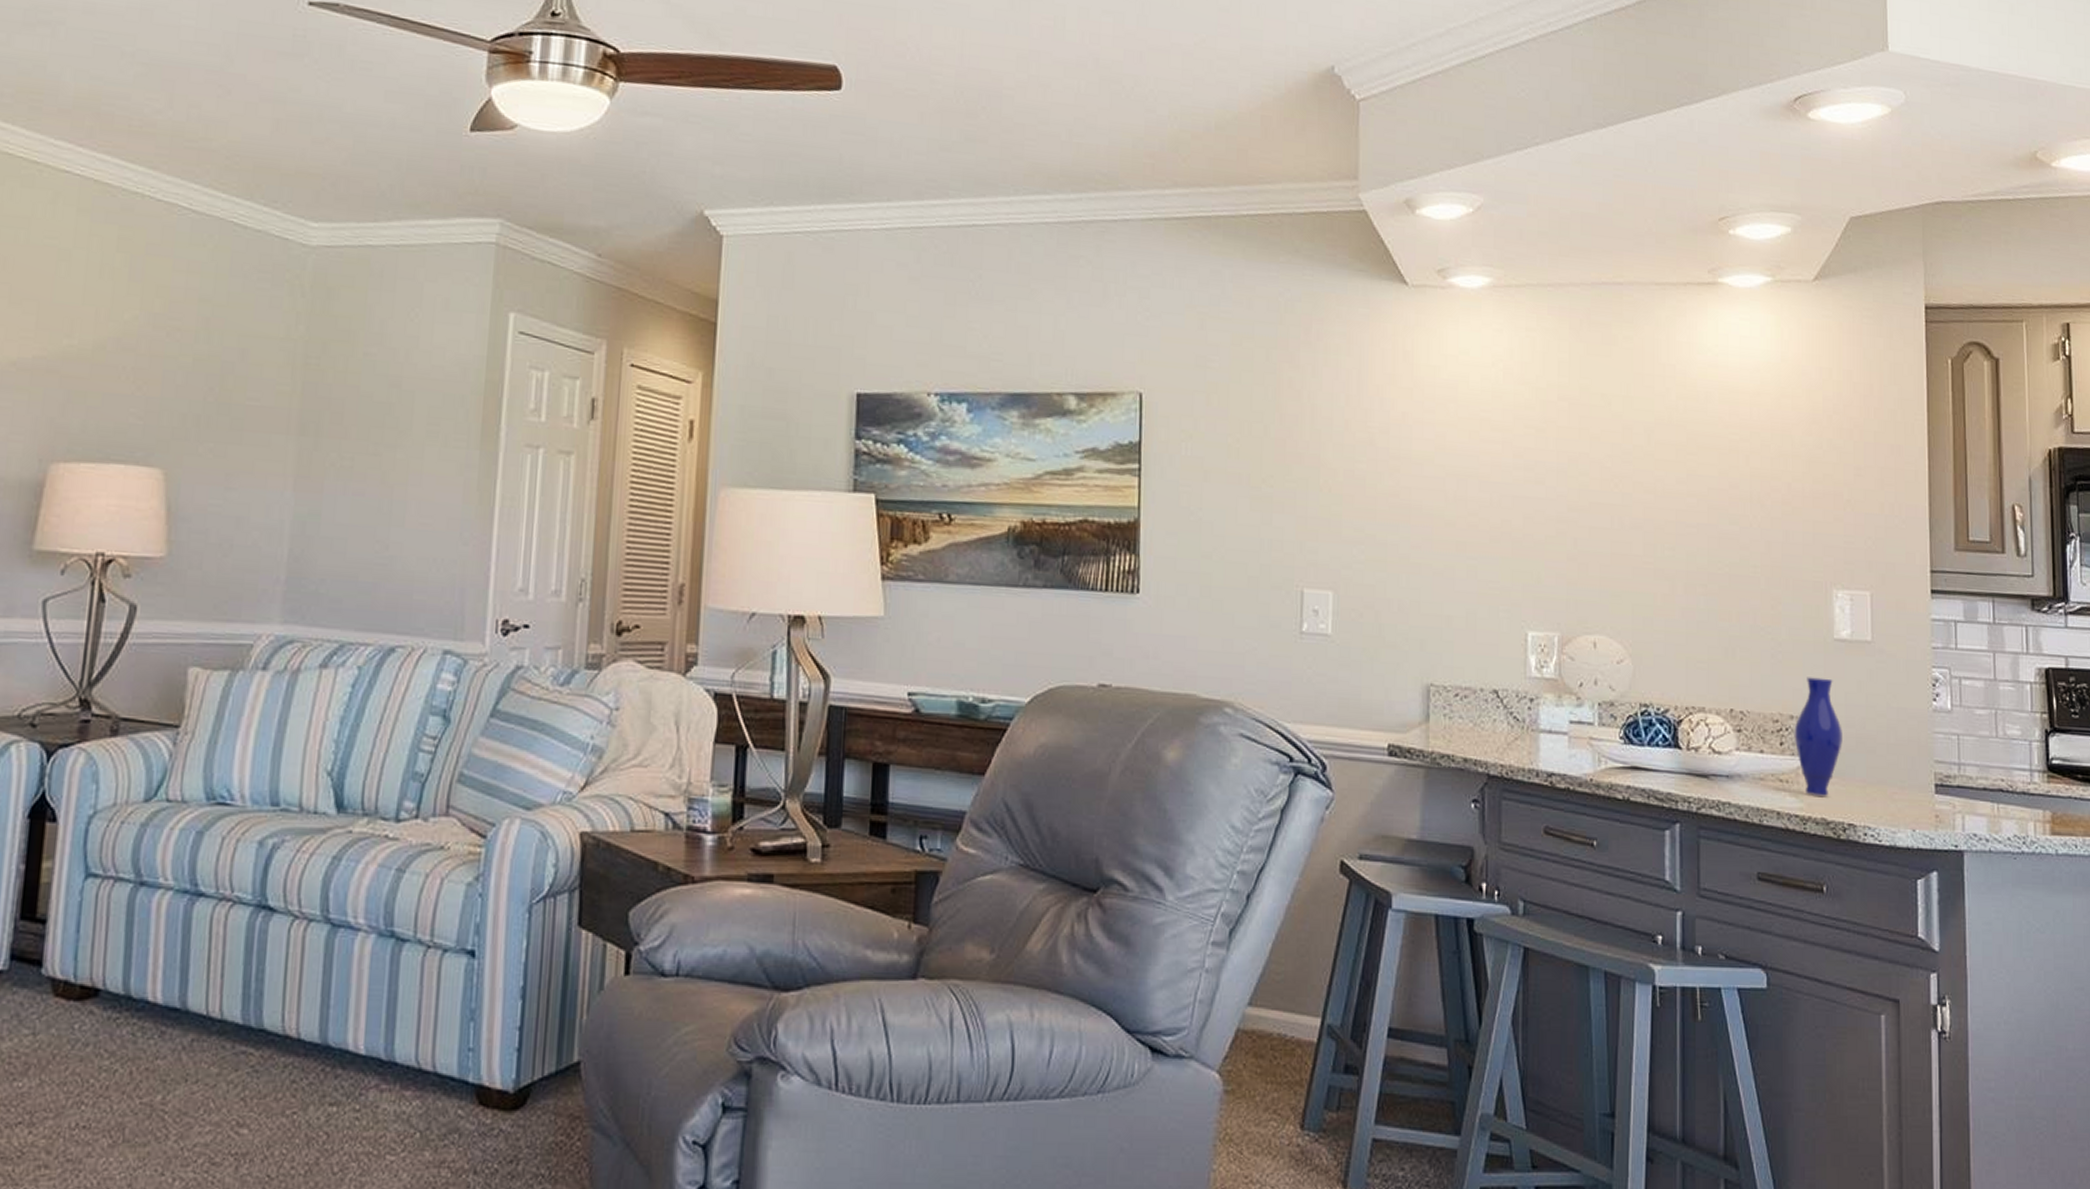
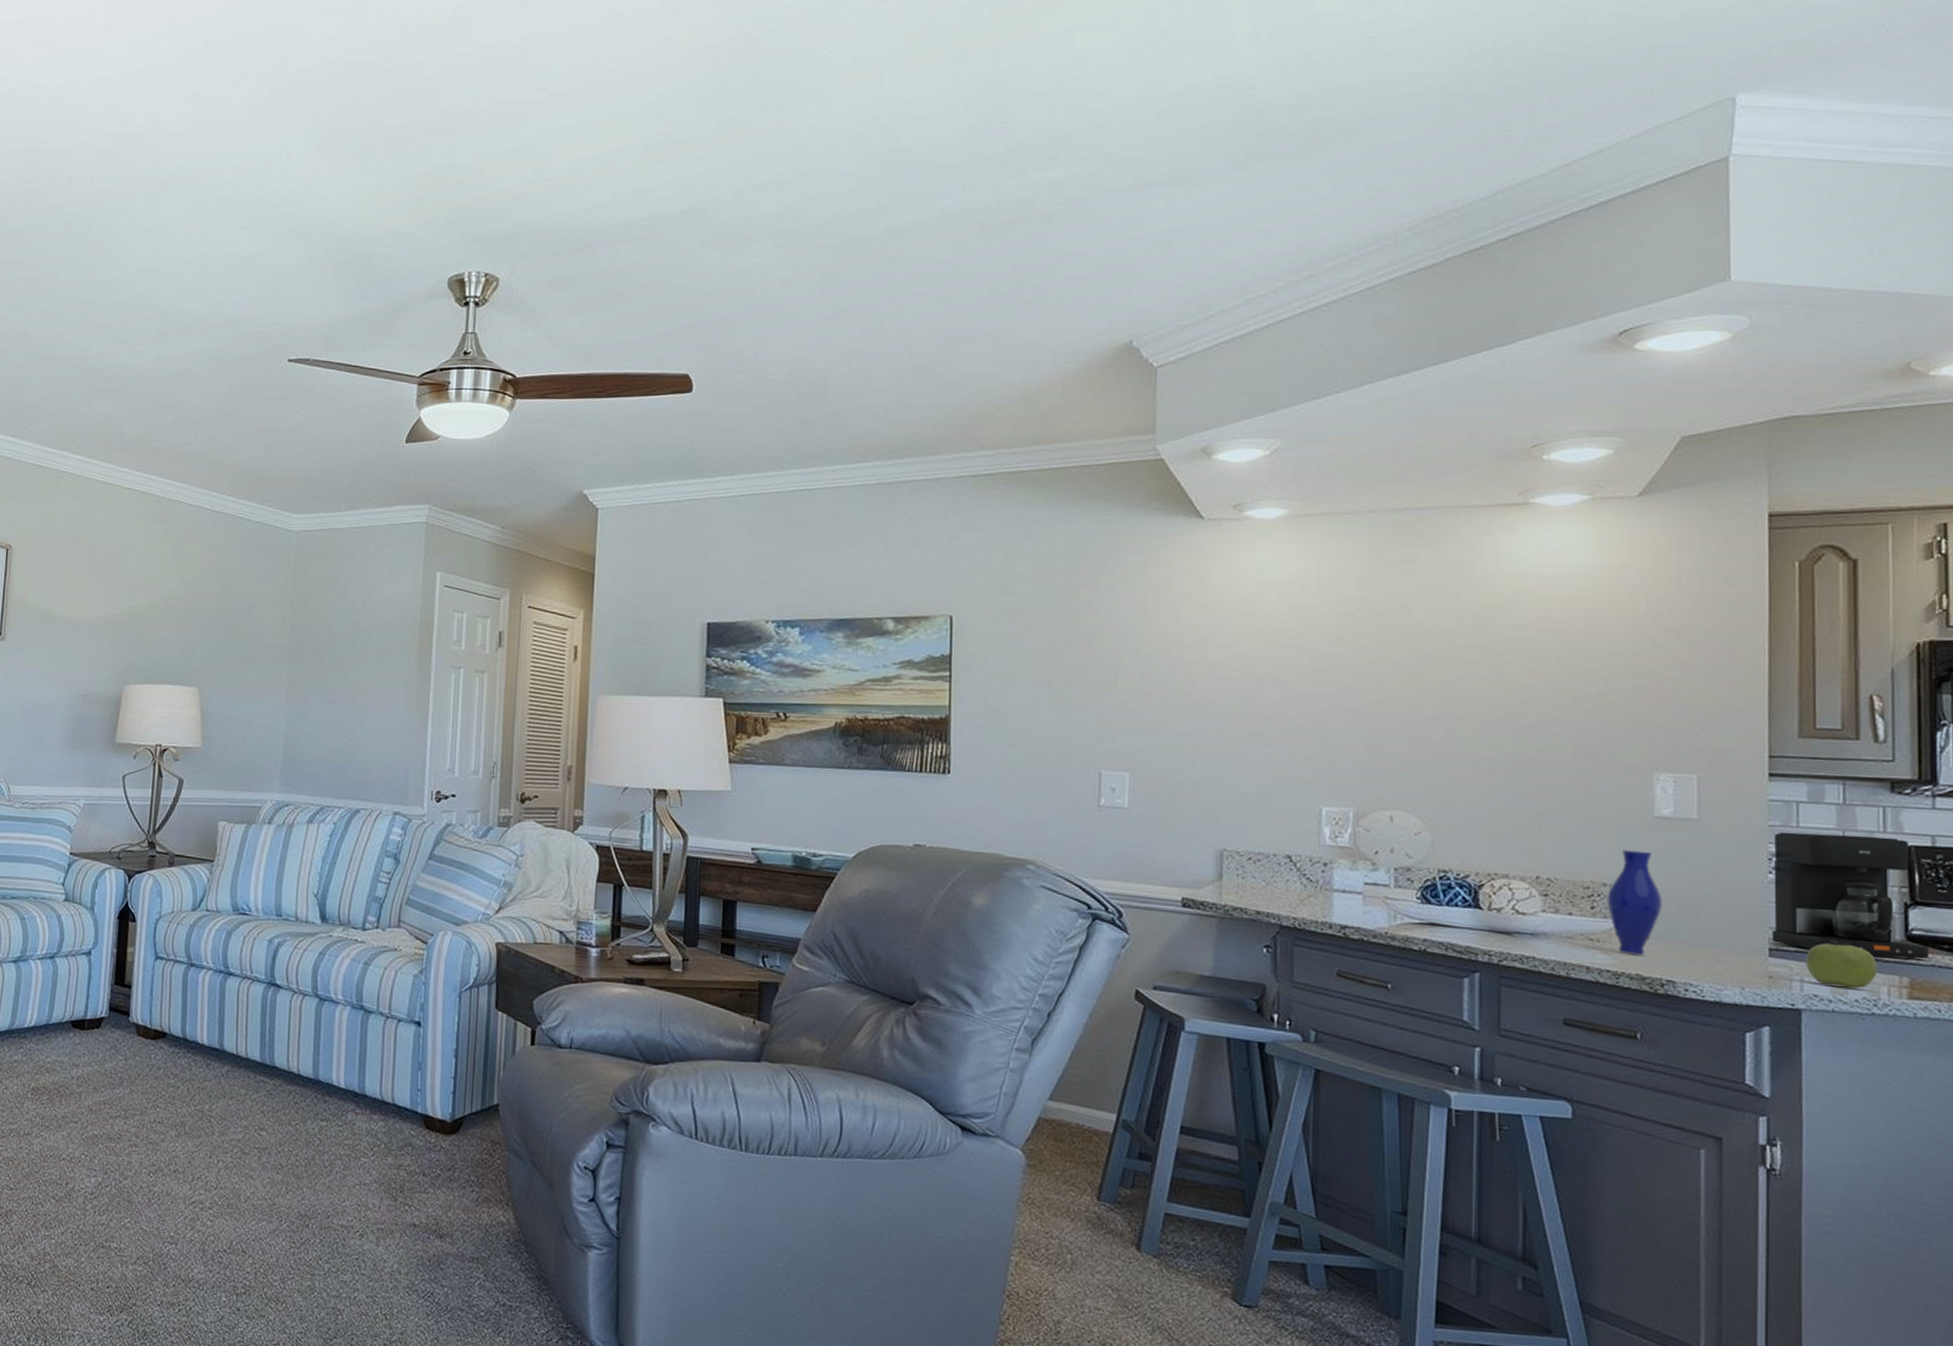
coffee maker: none [1937,654,2067,791] -> present [1772,832,1929,959]
fruit: none [1966,773,2026,826] -> present [1805,940,1878,989]

